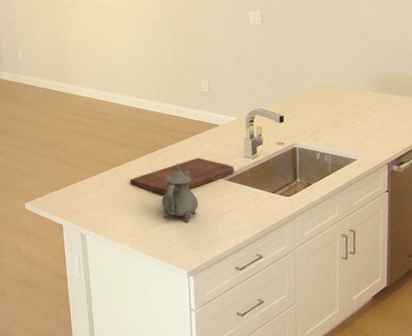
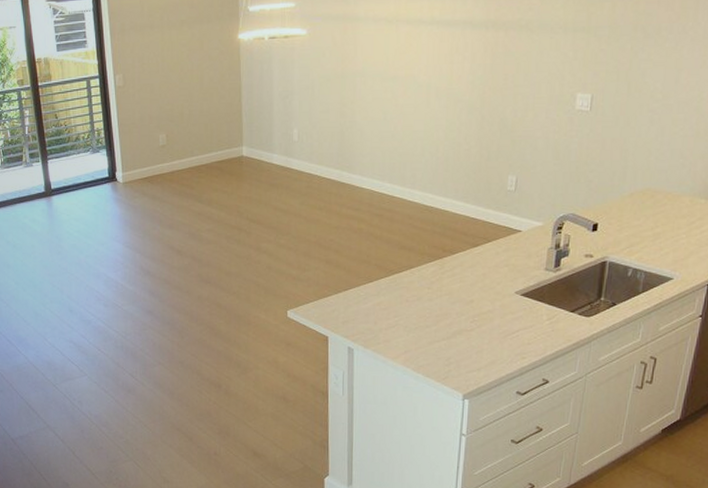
cutting board: present [129,157,235,194] -> none [409,267,532,308]
teapot: present [161,162,199,222] -> none [443,272,486,340]

